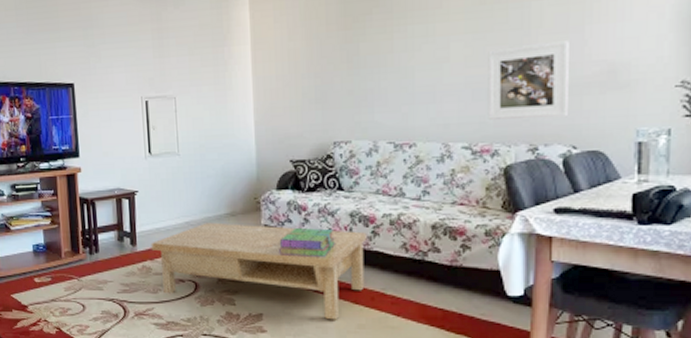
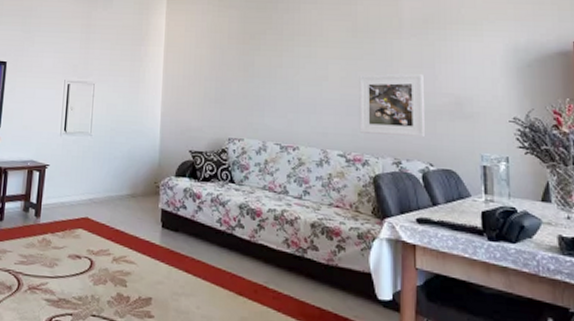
coffee table: present [151,222,367,320] -> none [53,201,253,311]
stack of books: present [279,227,335,258] -> none [173,214,225,247]

